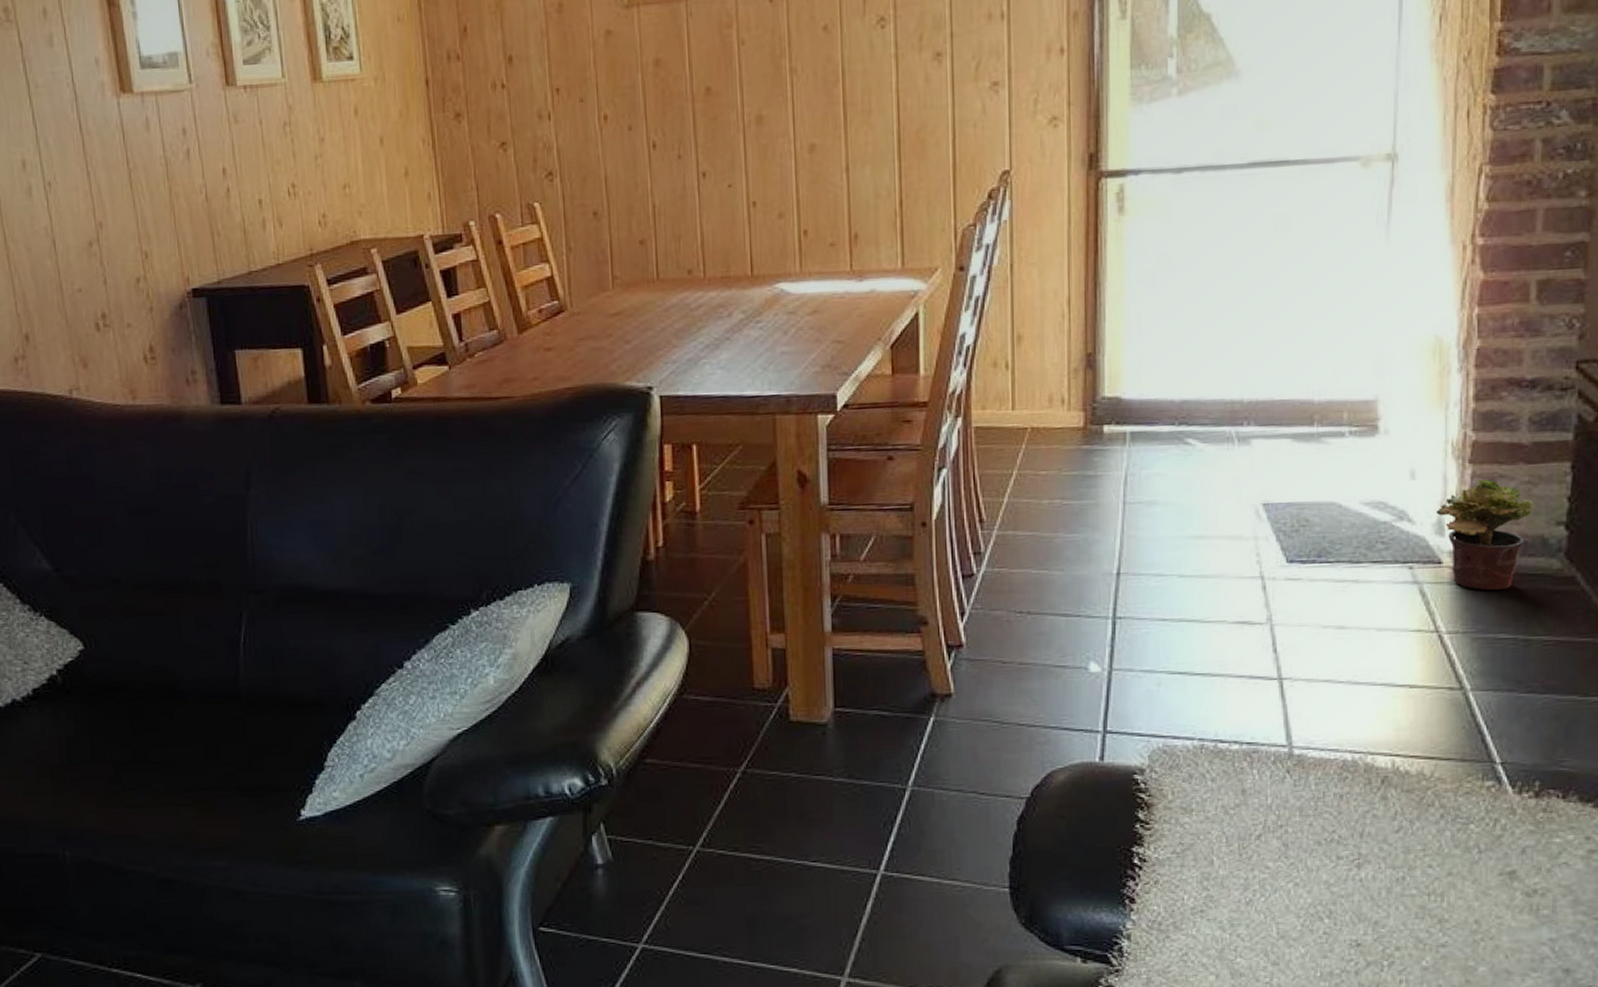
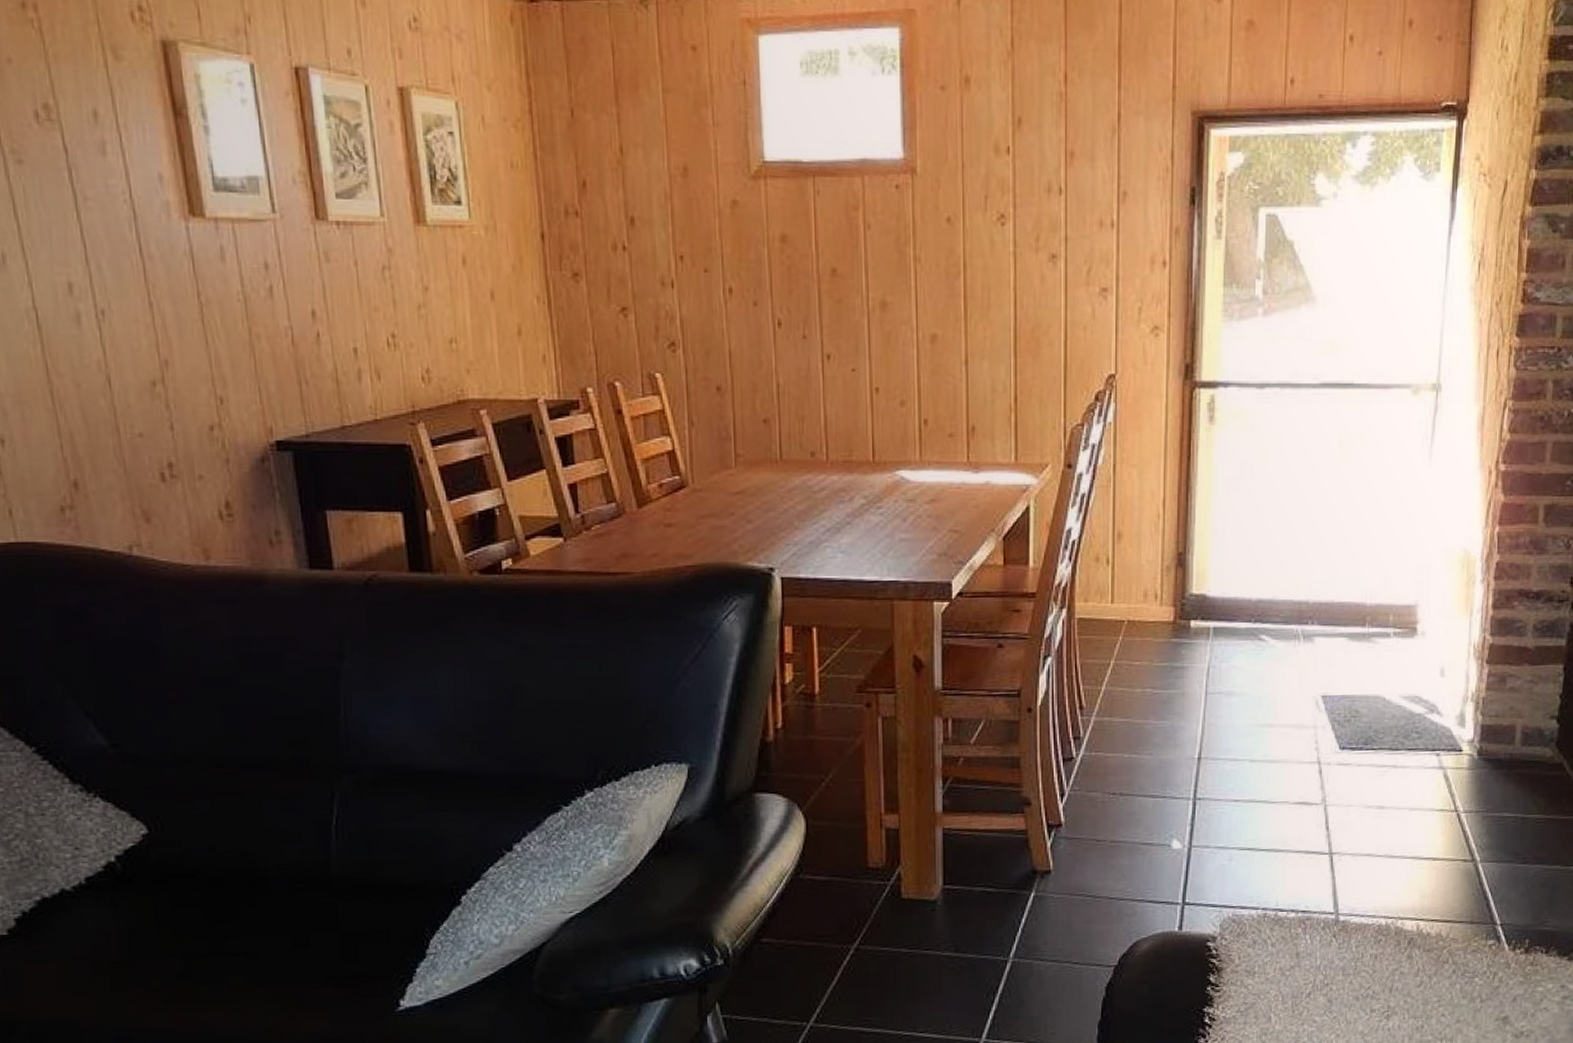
potted plant: present [1436,479,1536,591] -> none [1459,677,1536,776]

